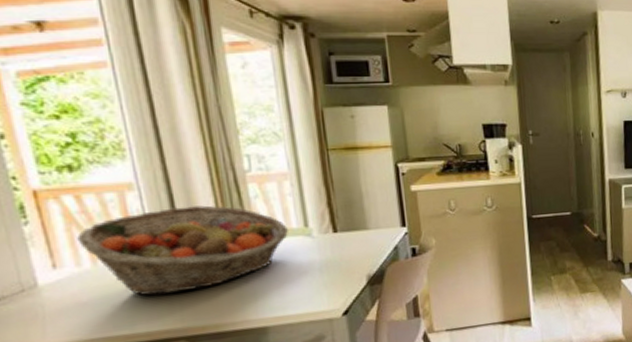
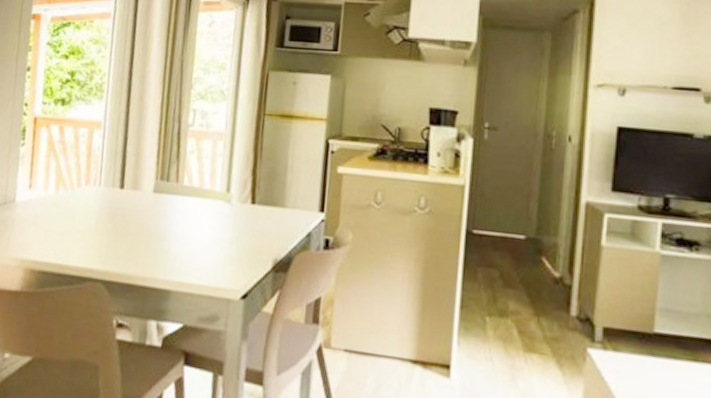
fruit basket: present [77,205,288,296] -> none [51,150,211,235]

